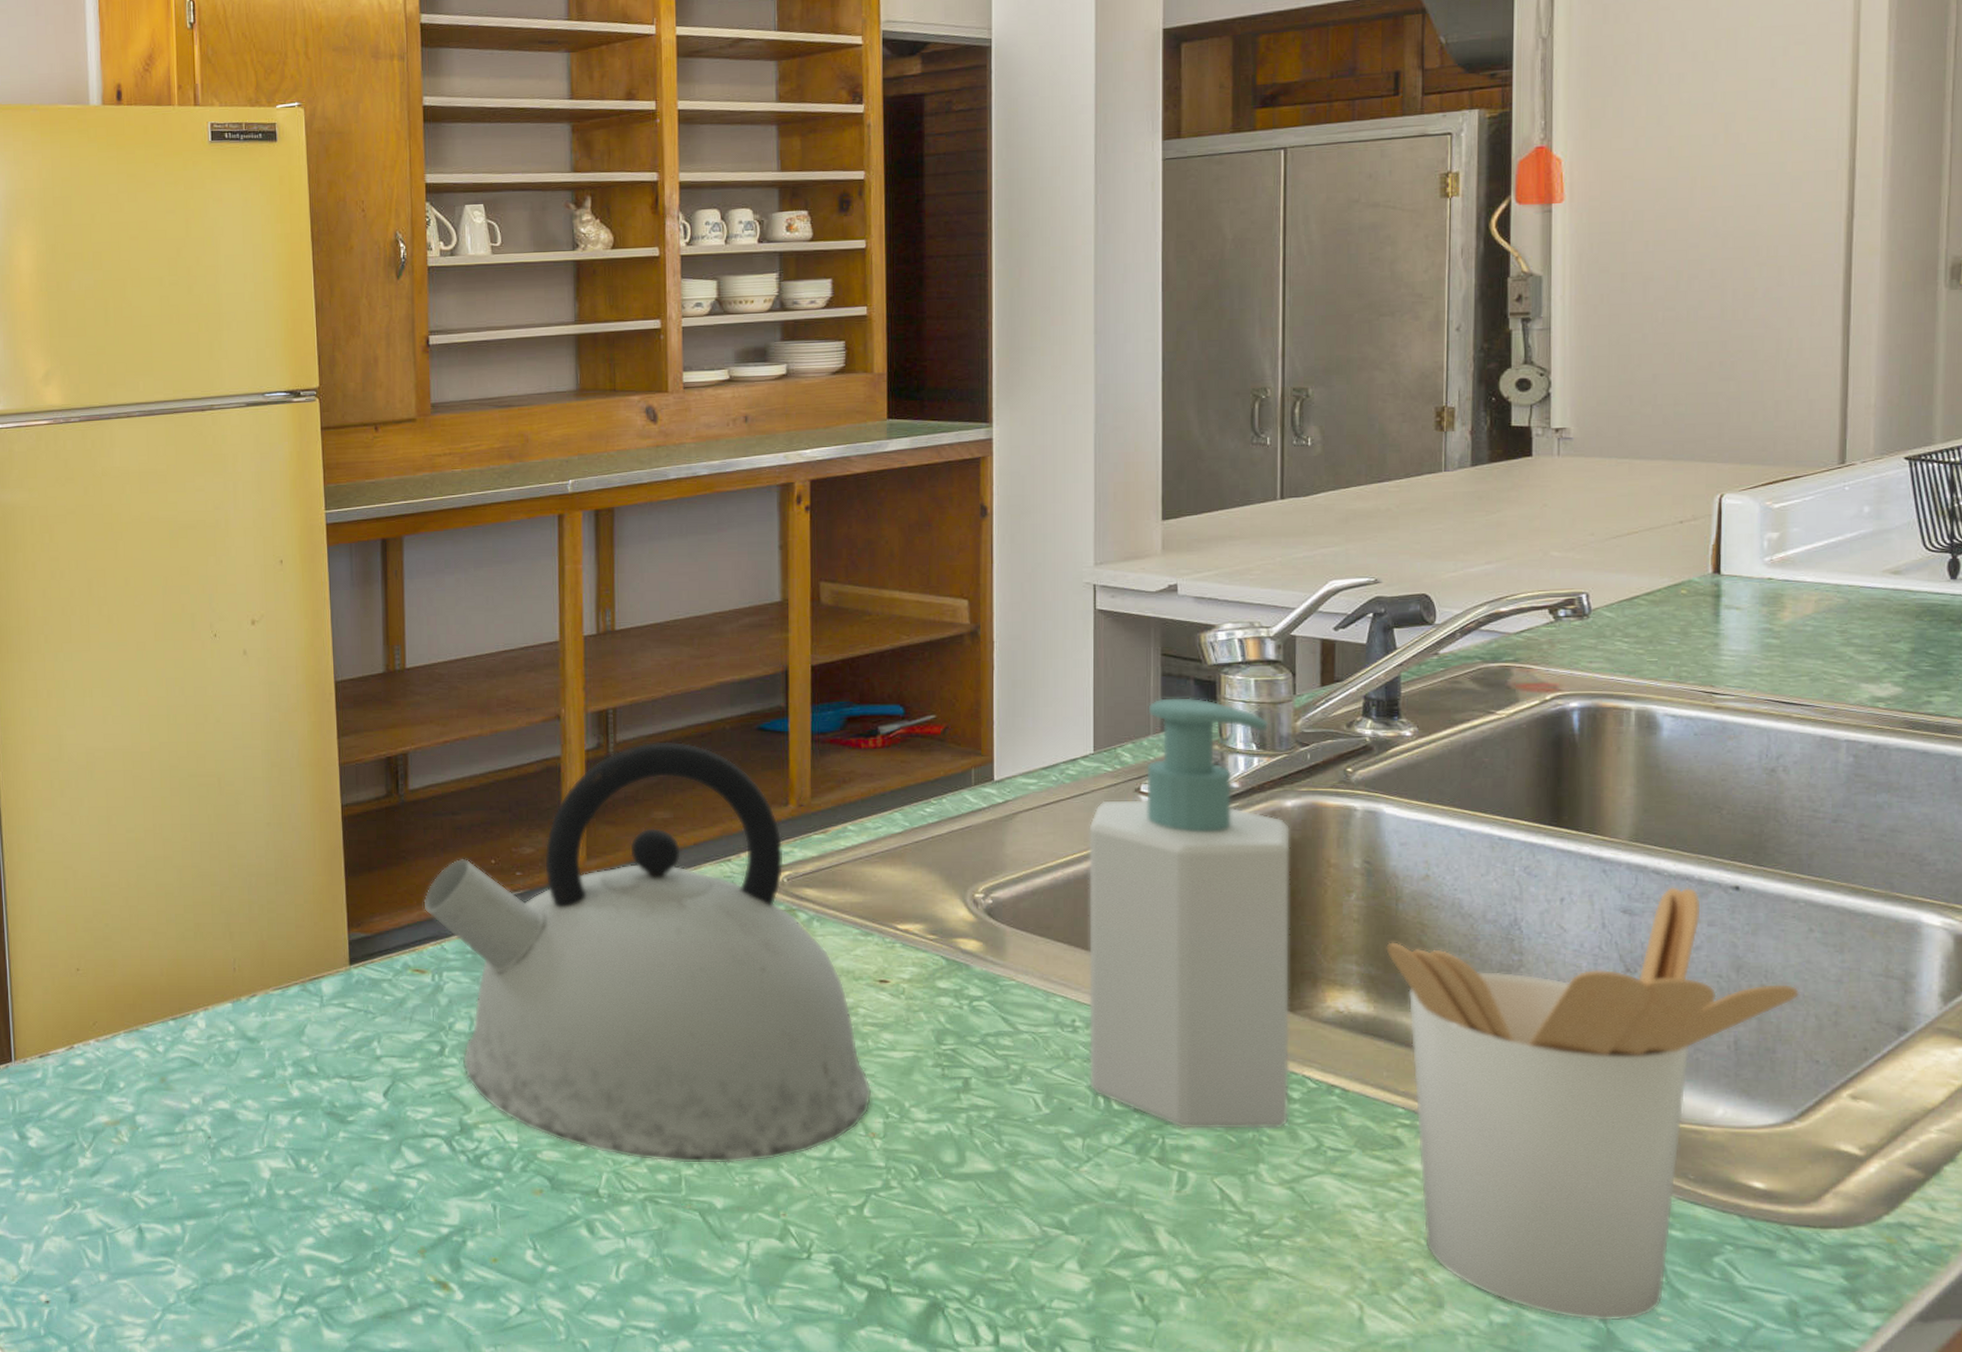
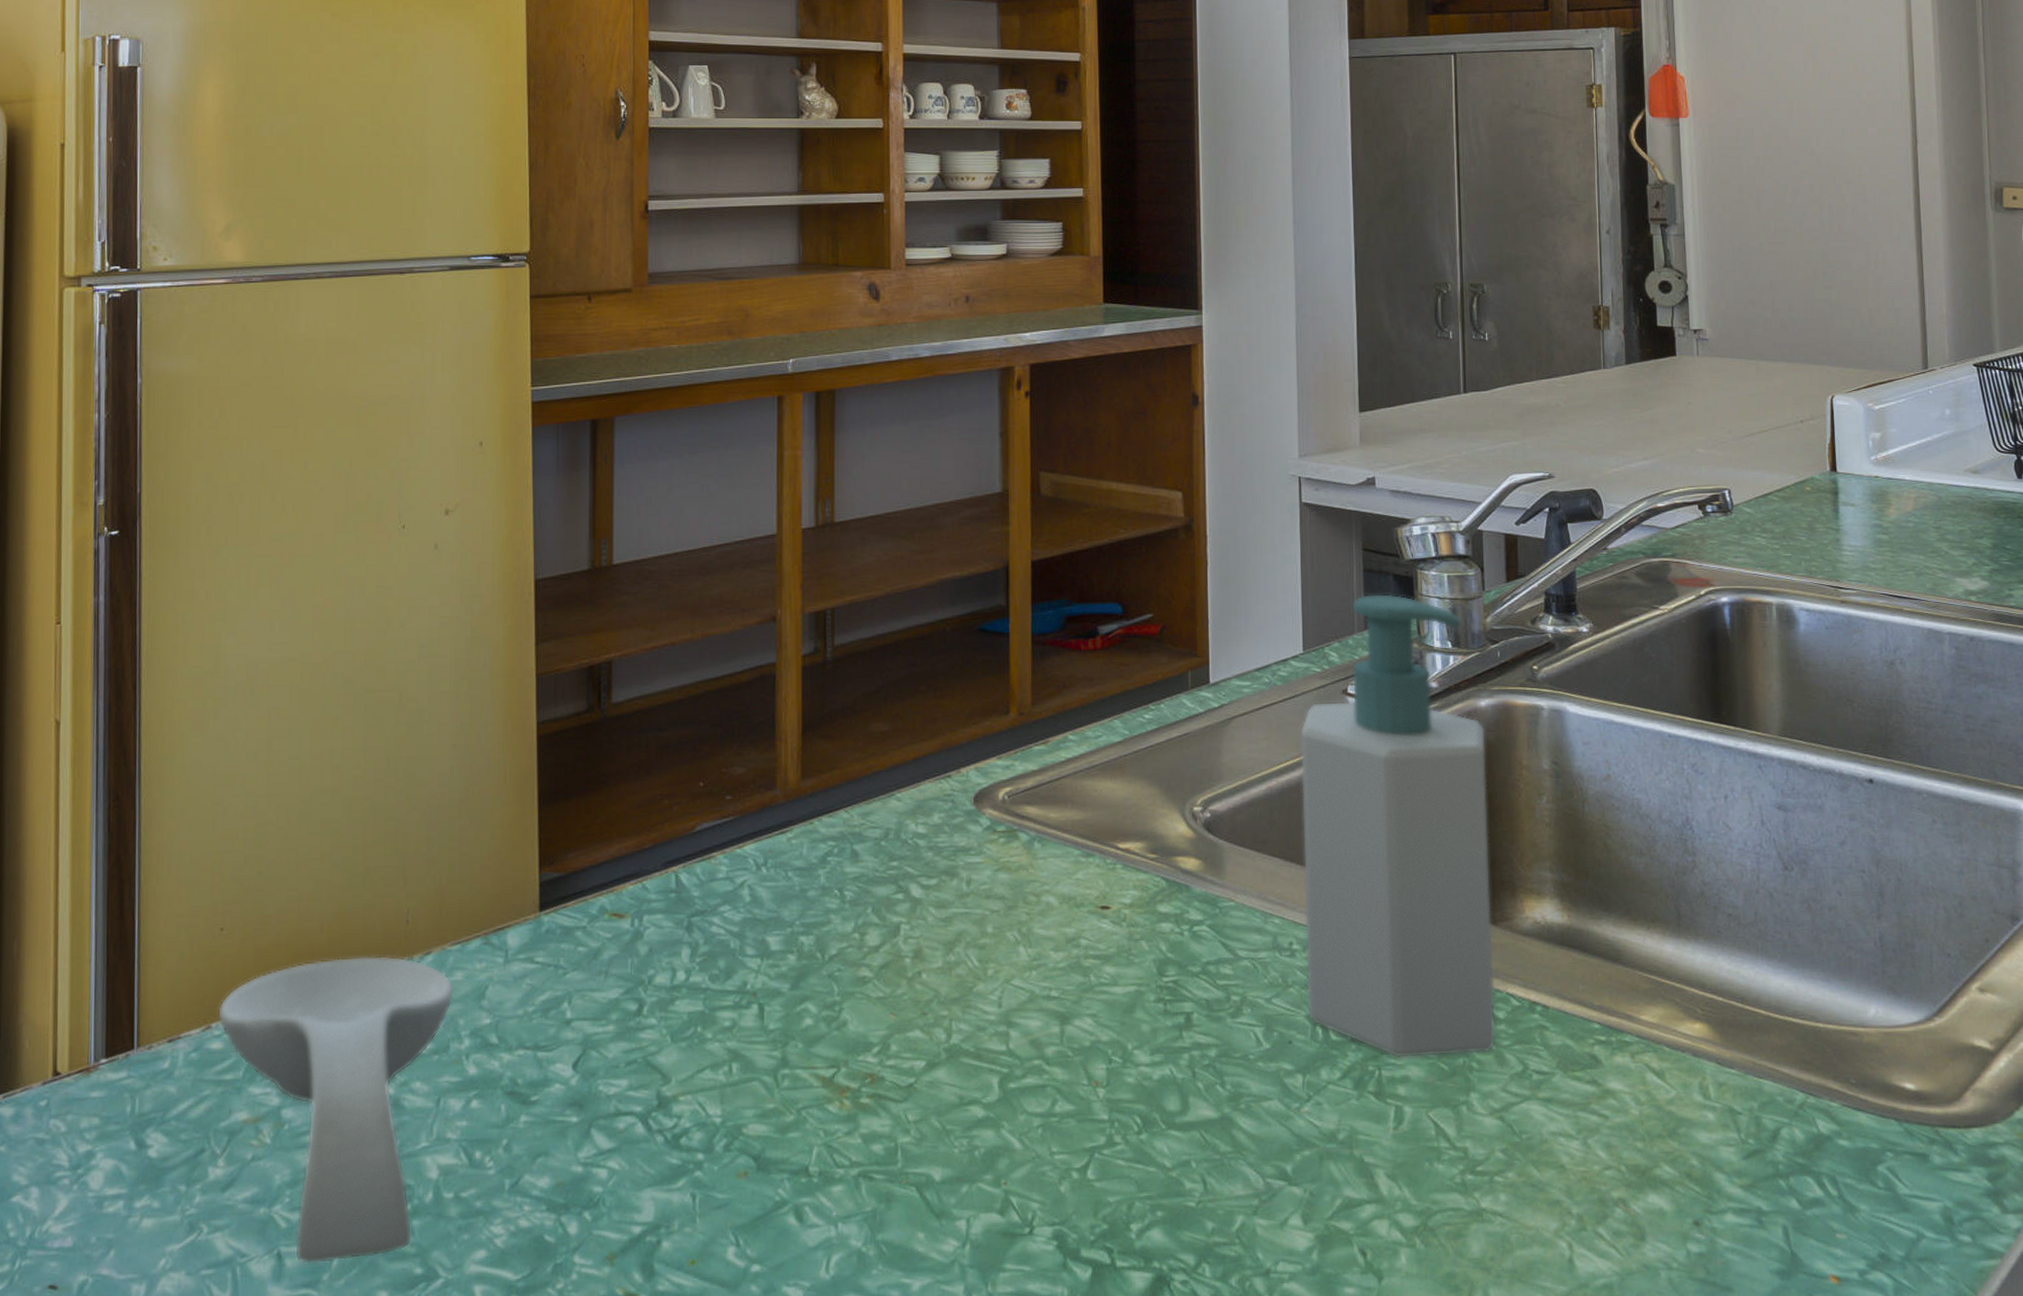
spoon rest: none [79,996,277,1239] -> present [218,955,454,1265]
kettle: present [423,741,872,1163] -> none [624,645,1095,1130]
utensil holder: present [1385,886,1800,1321] -> none [1575,780,1930,1243]

